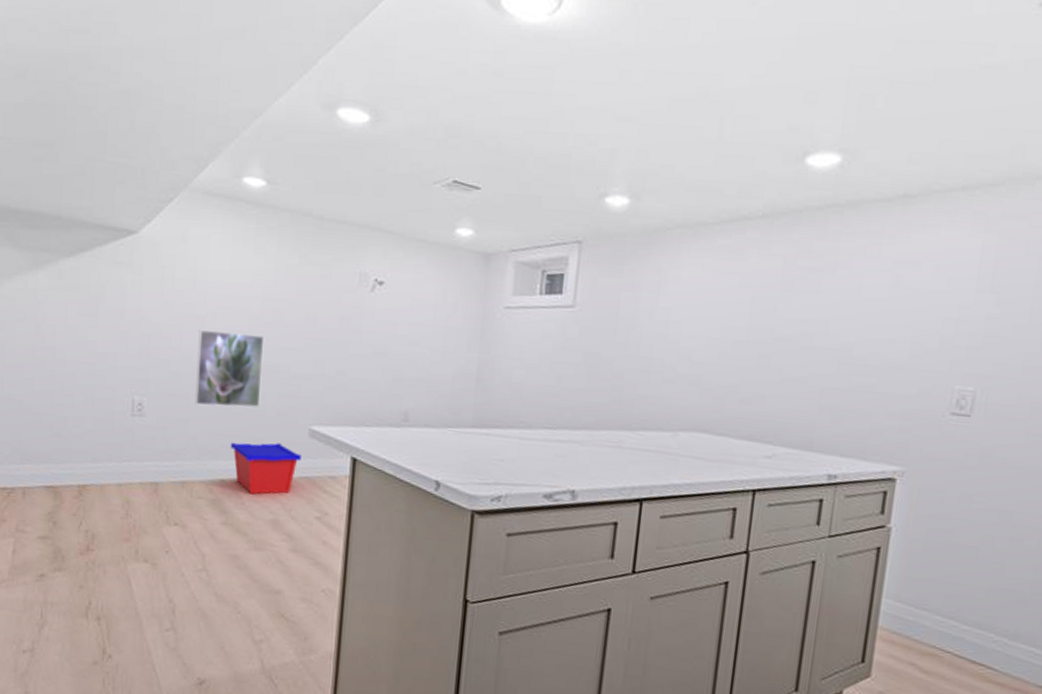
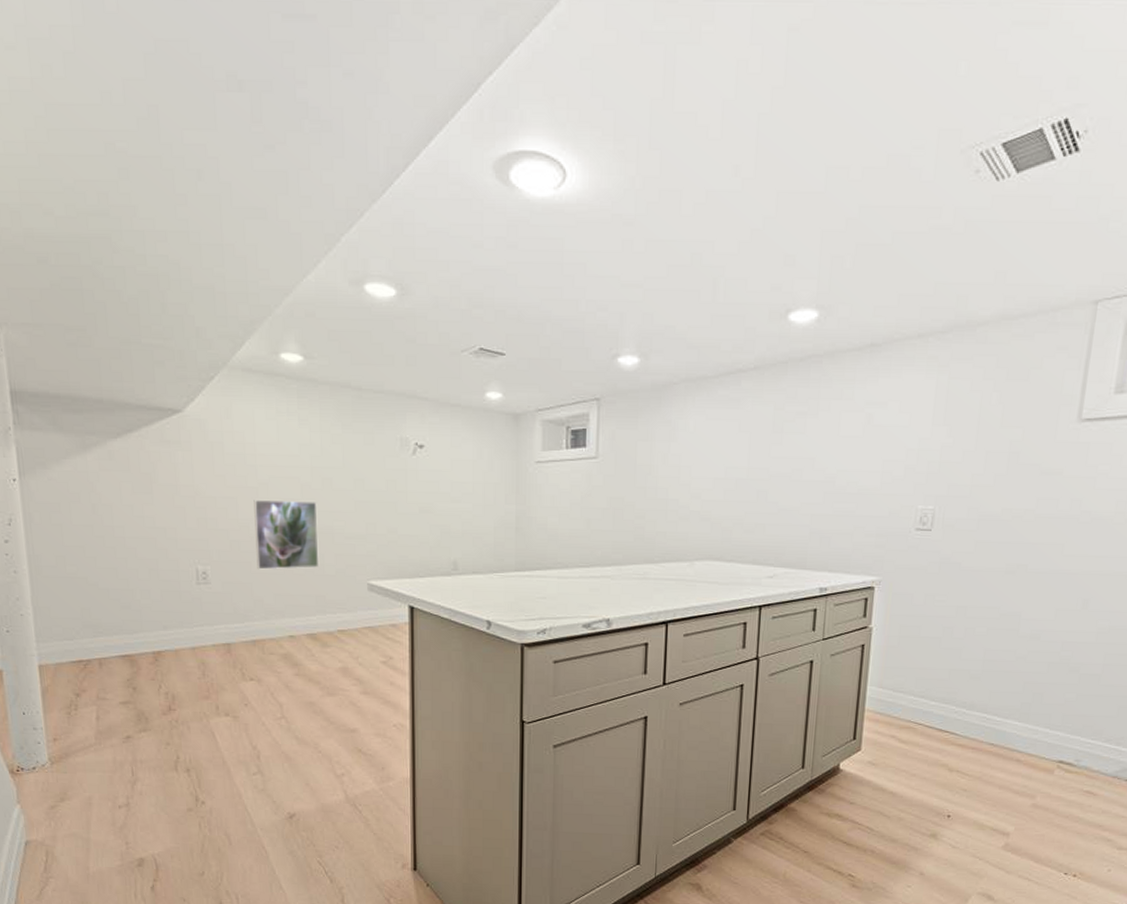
storage bin: present [230,442,301,495] -> none [295,598,363,647]

